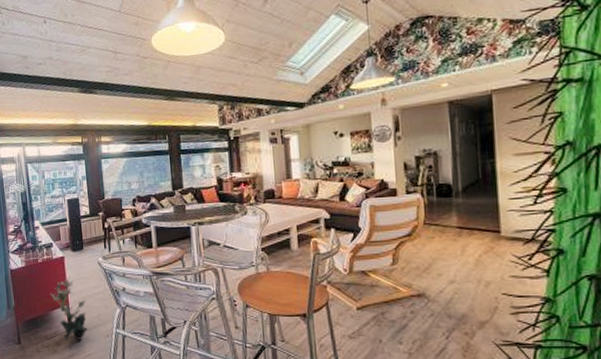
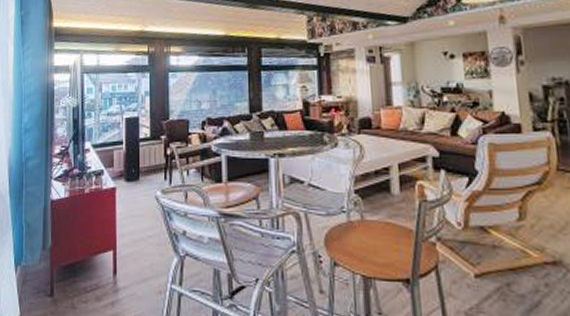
decorative plant: present [50,278,89,341] -> none [95,214,138,297]

